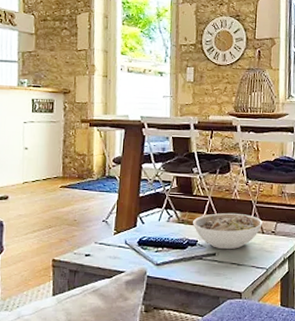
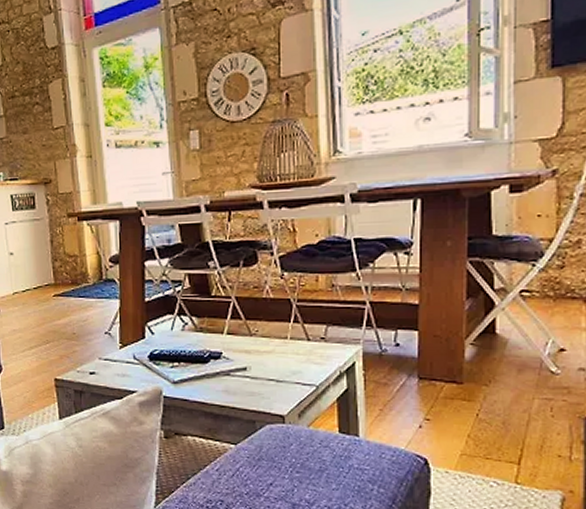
bowl: present [193,212,263,250] -> none [214,315,307,363]

